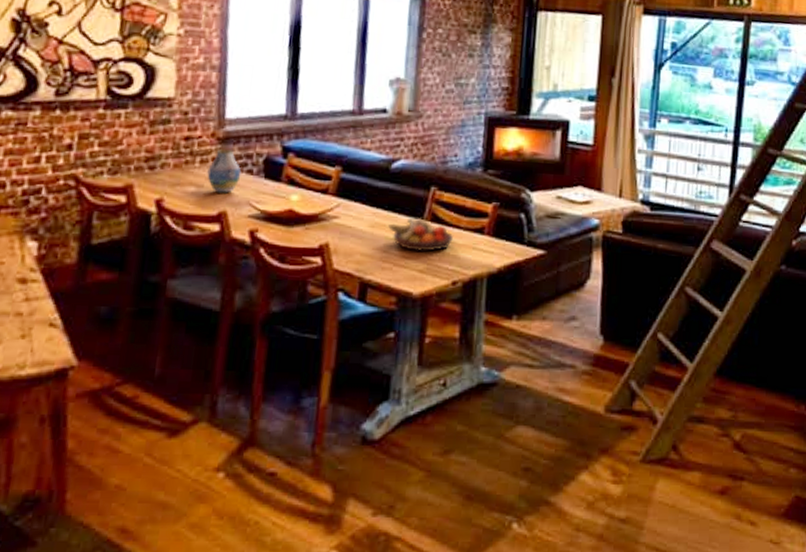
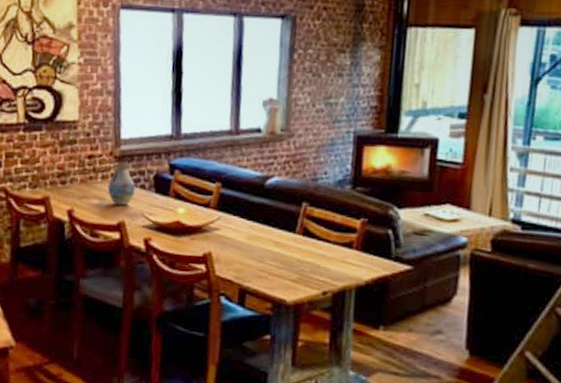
fruit bowl: present [388,218,454,252] -> none [264,232,324,263]

